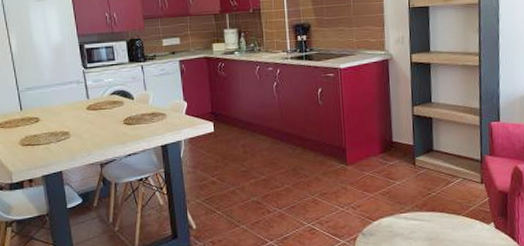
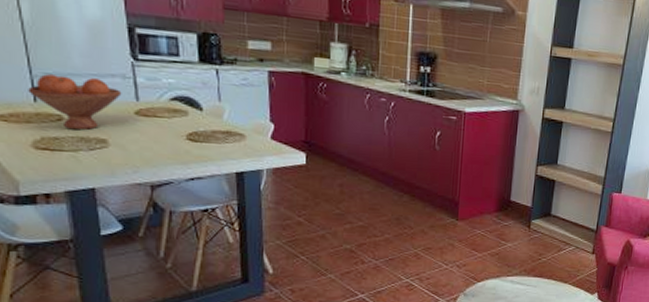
fruit bowl: none [16,87,78,128] -> present [28,74,122,131]

